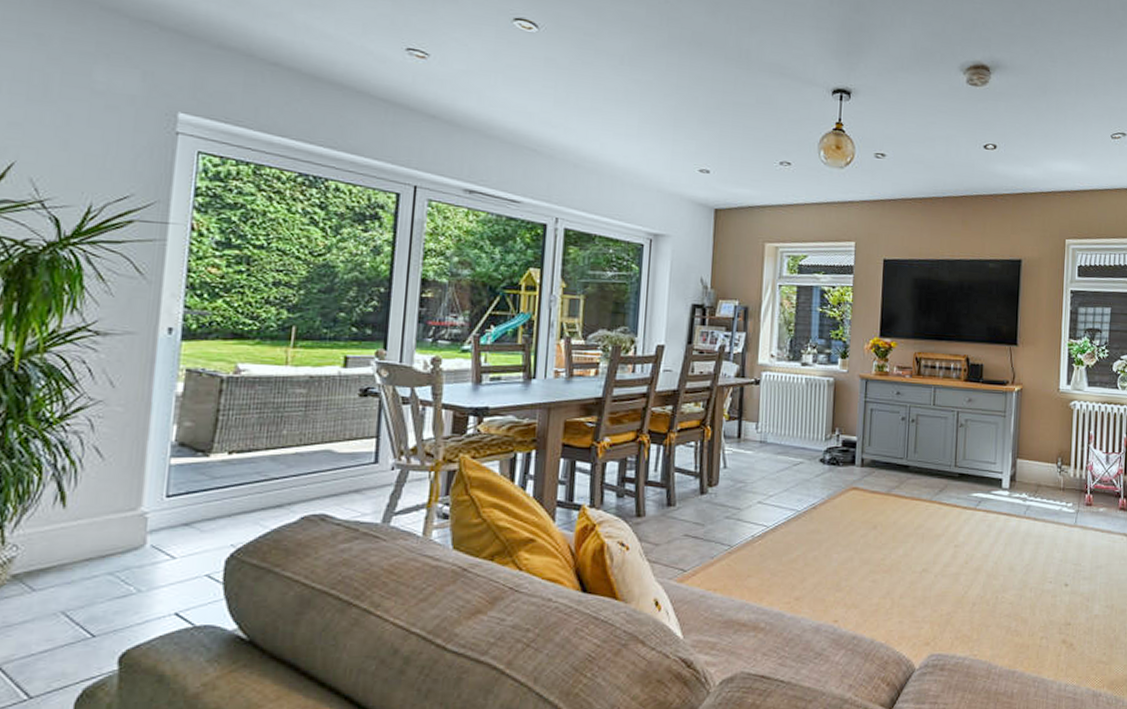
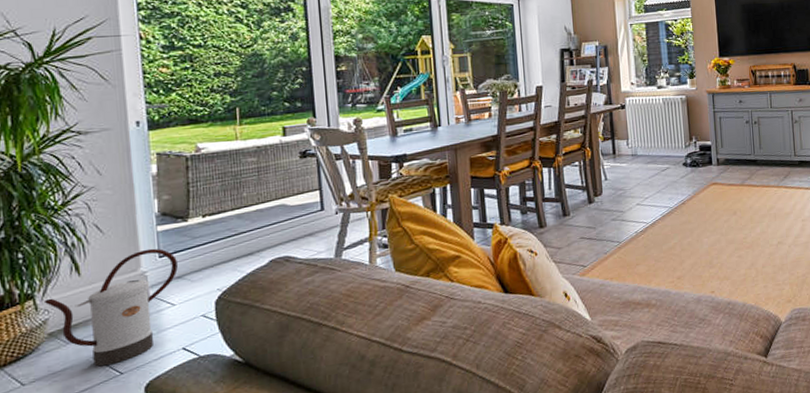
watering can: none [13,484,188,624] -> present [43,248,178,367]

